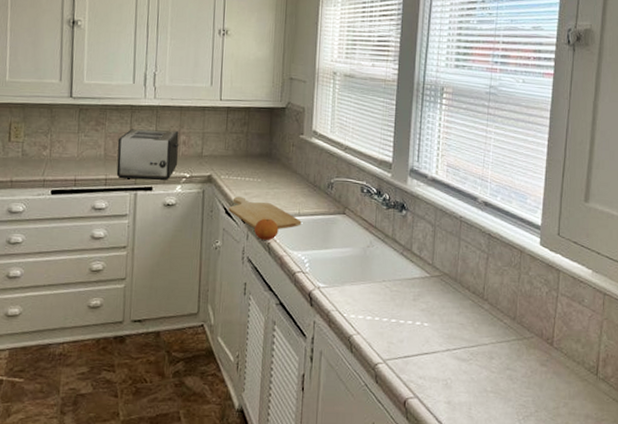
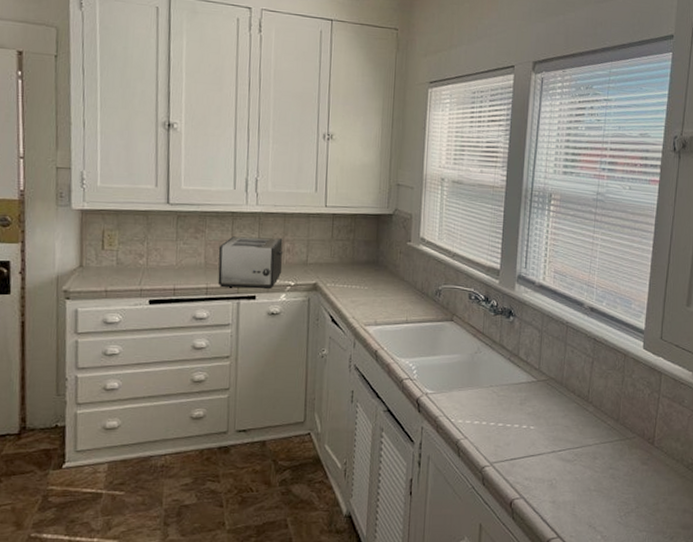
chopping board: present [228,196,302,229] -> none [334,304,409,337]
fruit: present [254,218,279,240] -> none [361,326,386,348]

